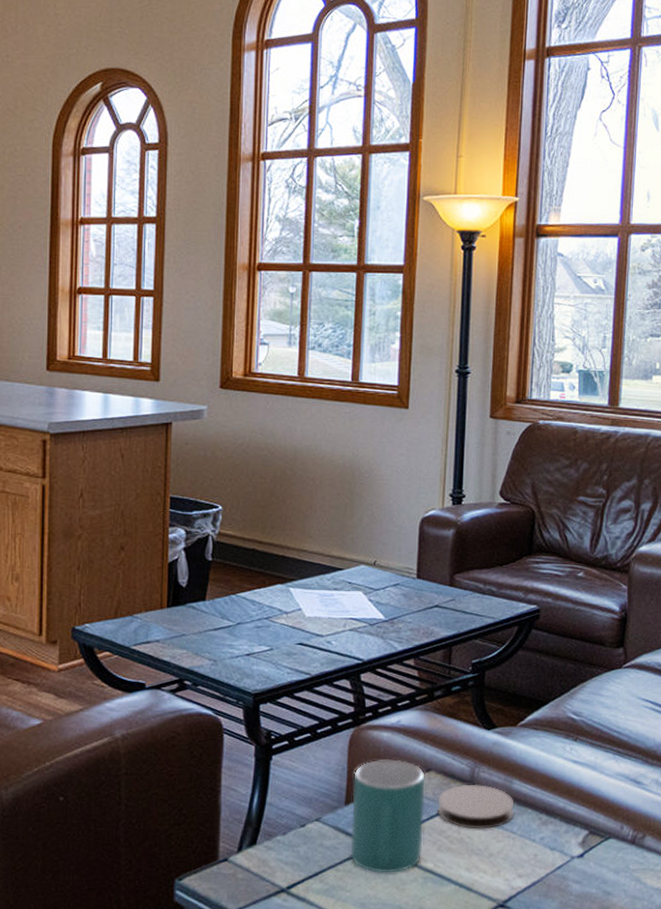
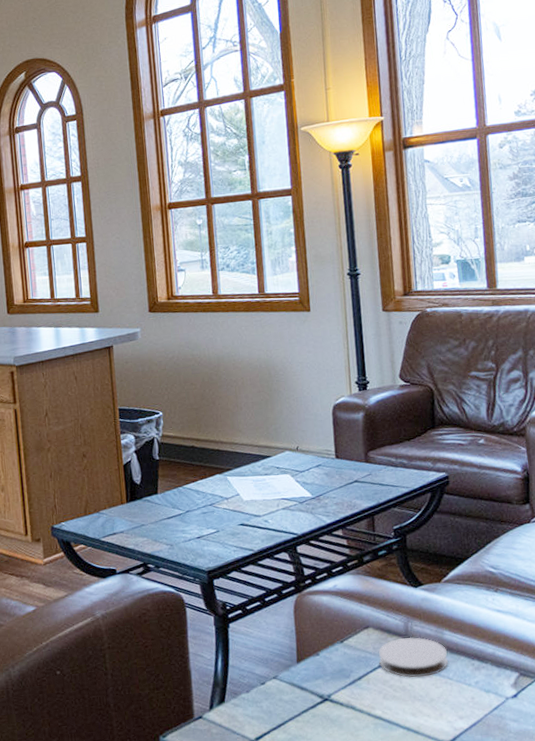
mug: present [350,759,425,874] -> none [301,619,370,723]

